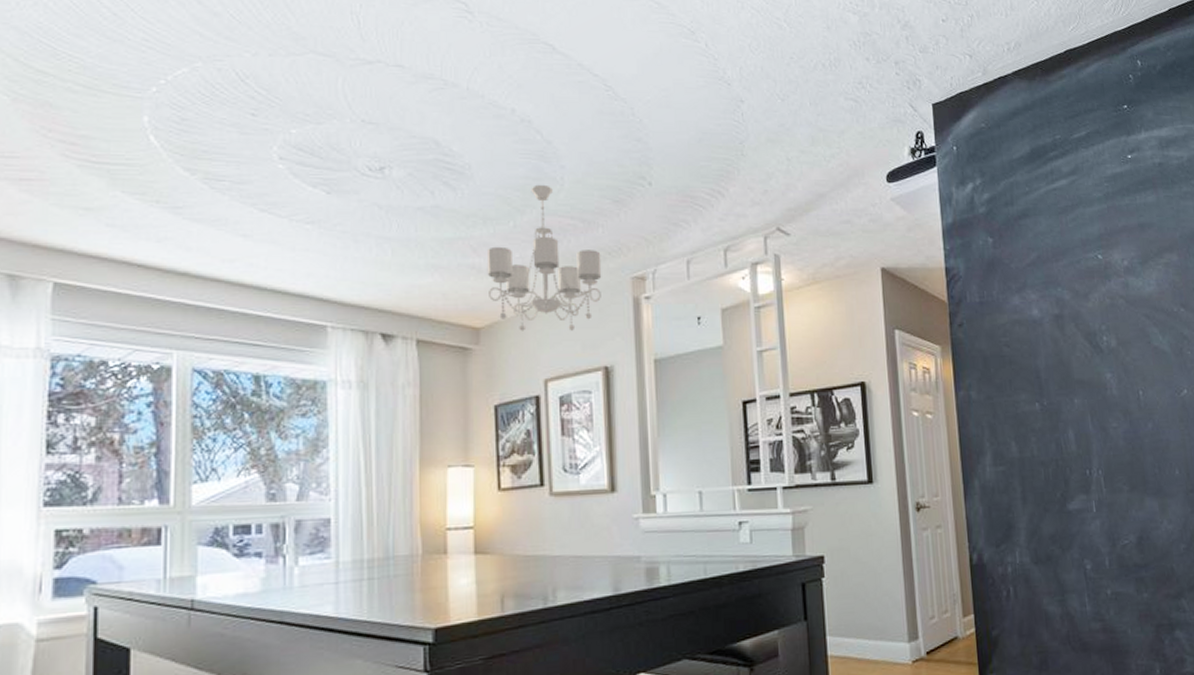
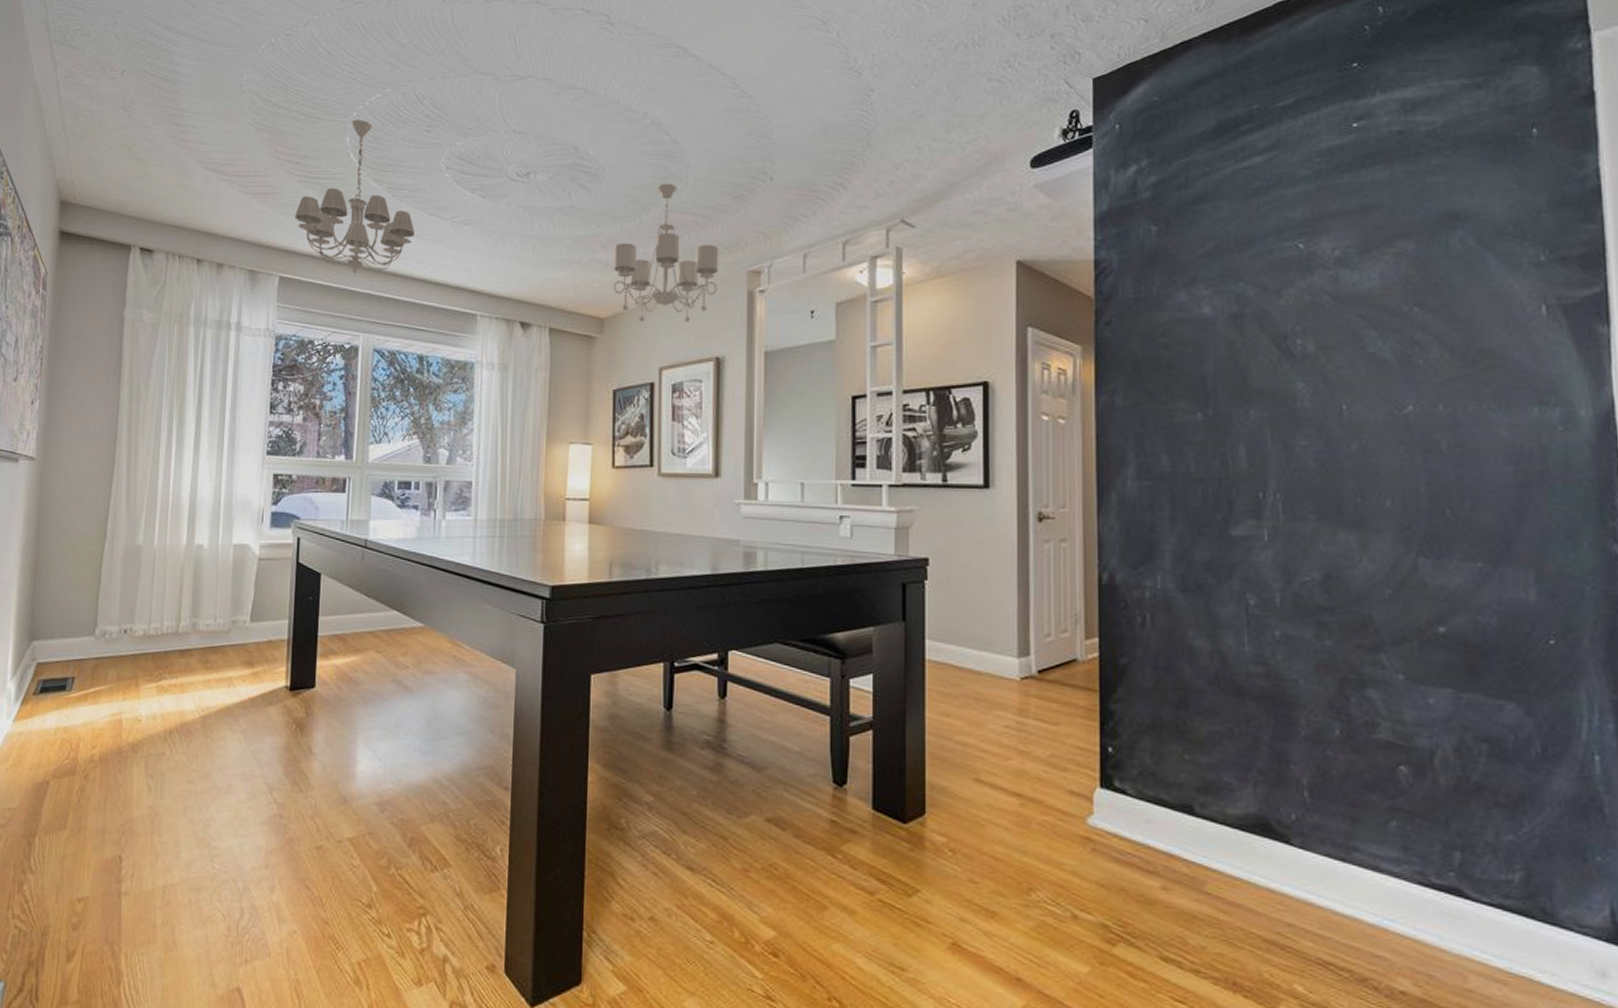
chandelier: none [73,96,243,279] -> present [295,119,416,273]

